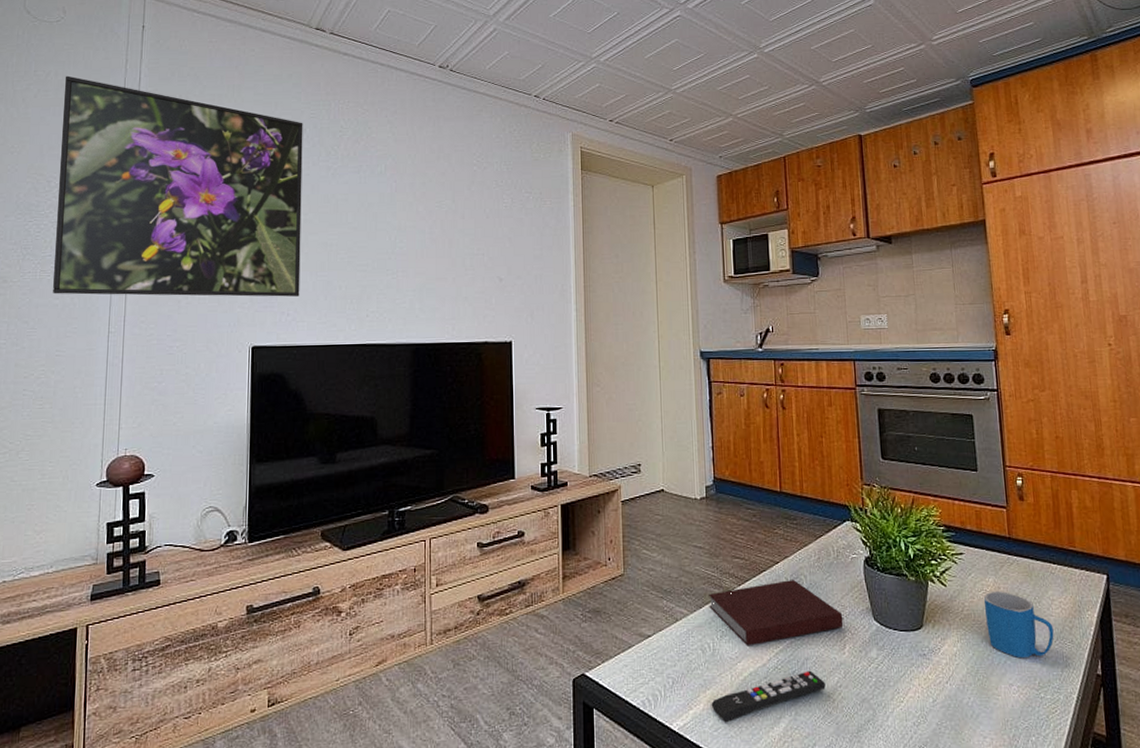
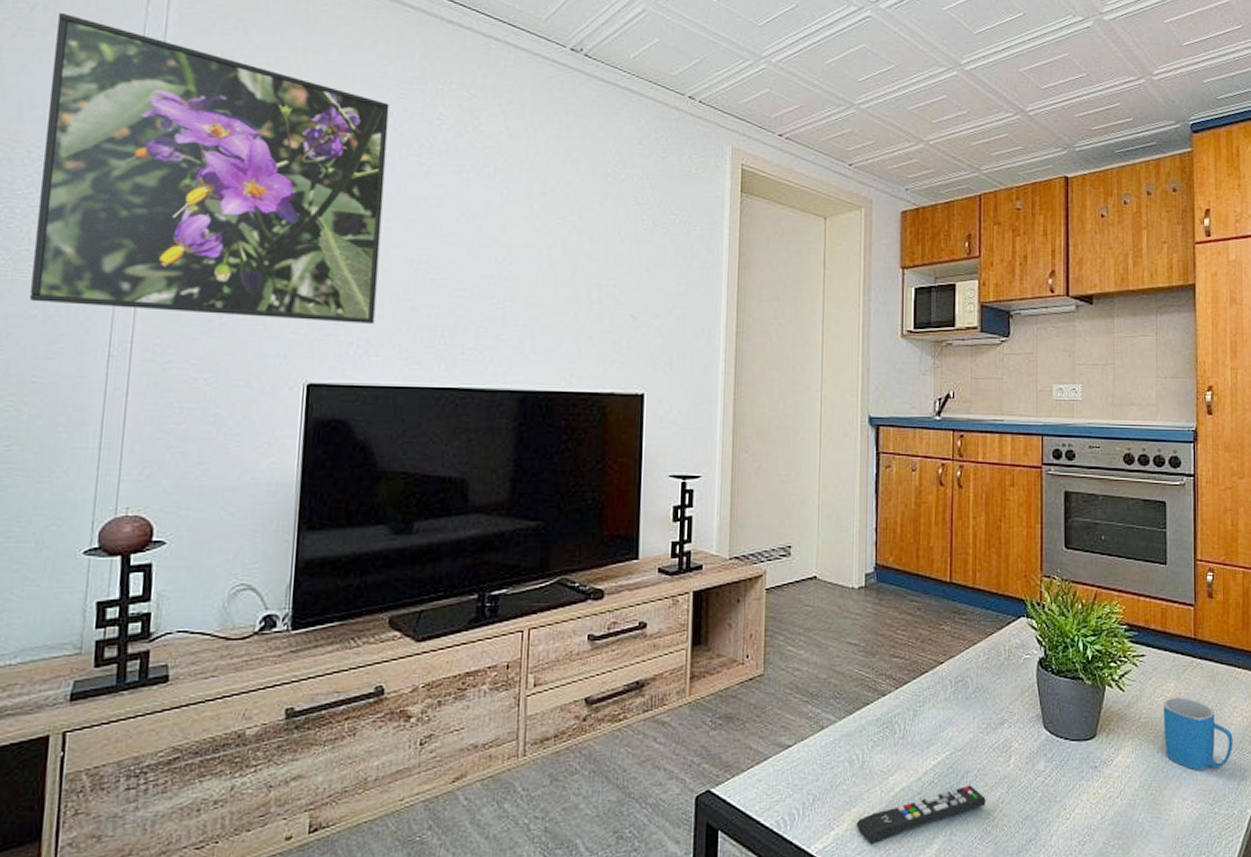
notebook: present [709,580,844,646] -> none [861,683,1010,758]

